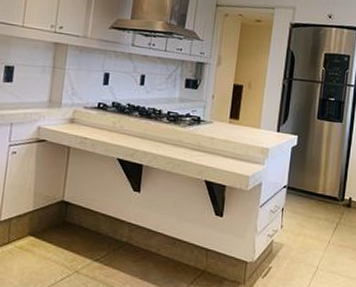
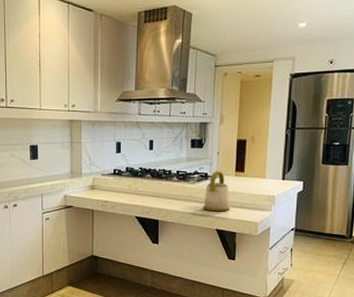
kettle: none [192,115,222,162] -> present [202,170,230,212]

